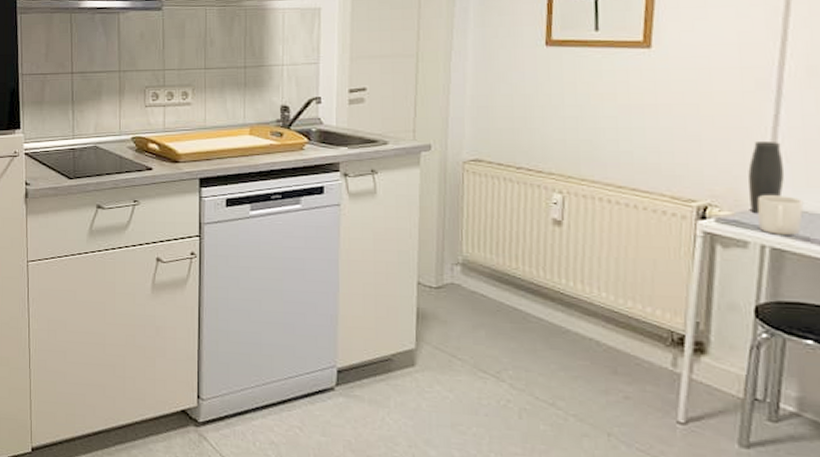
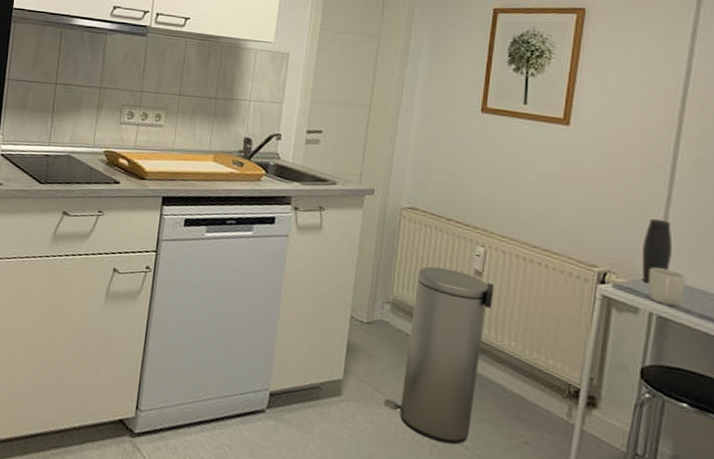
pedal bin: none [463,220,577,406] -> present [384,266,493,444]

